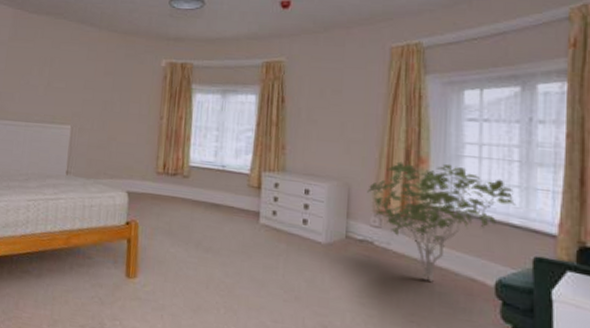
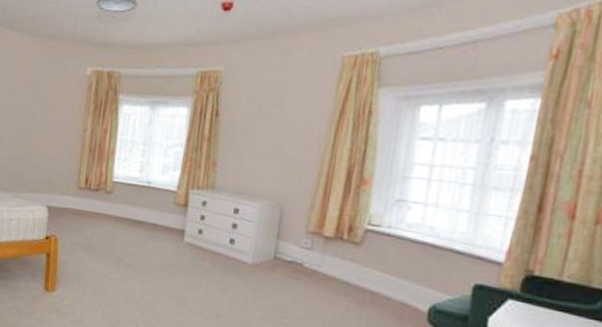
shrub: present [367,161,516,282] -> none [301,182,463,305]

